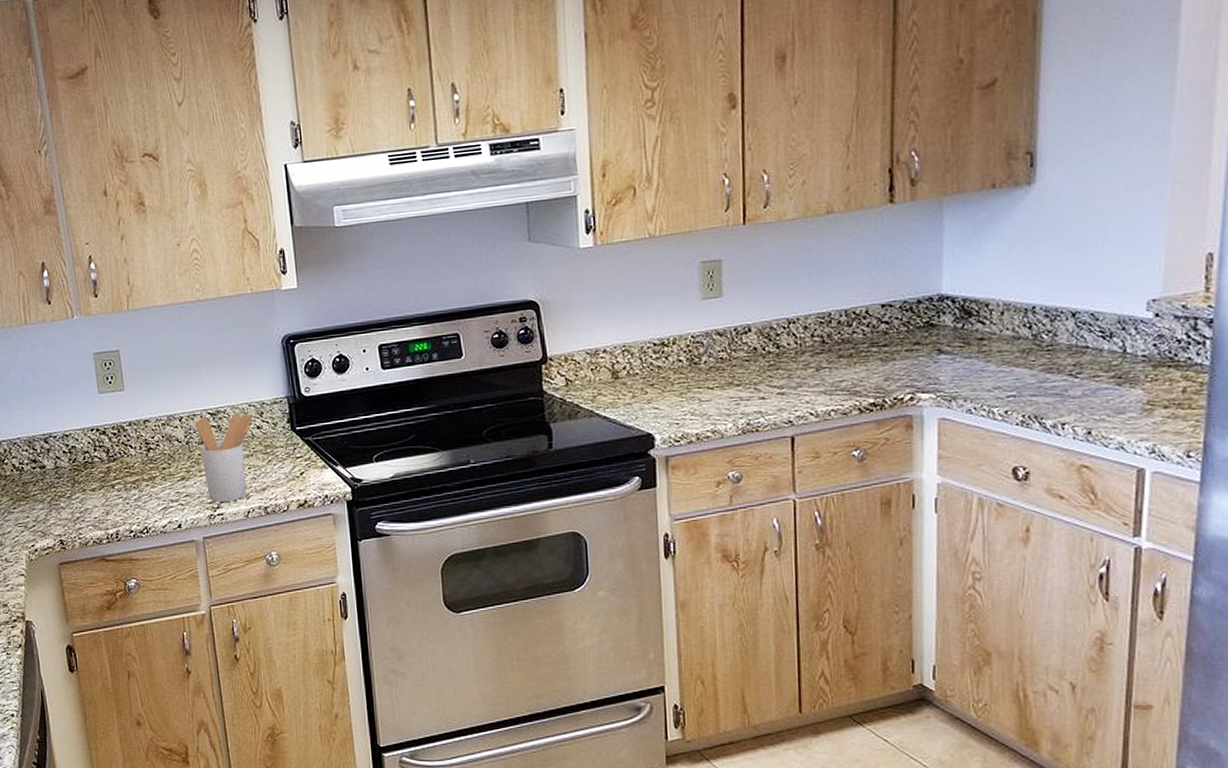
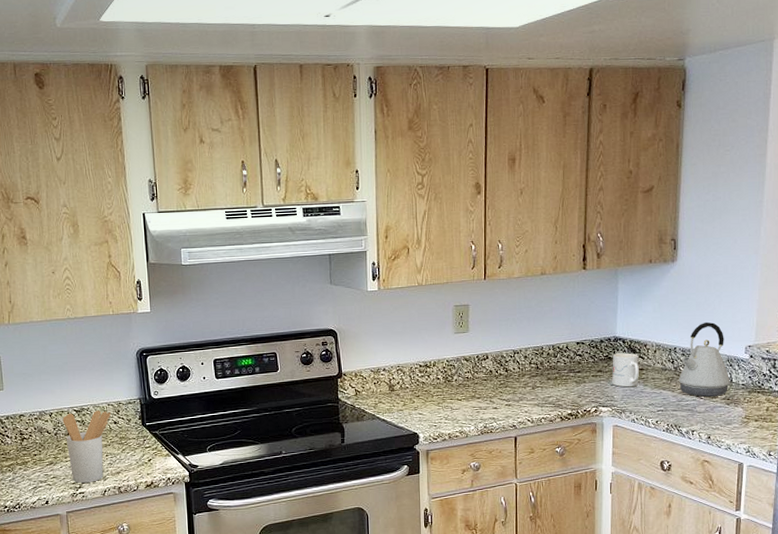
mug: none [935,316,977,365] -> present [612,353,639,388]
kettle: none [1039,267,1123,375] -> present [678,322,730,397]

